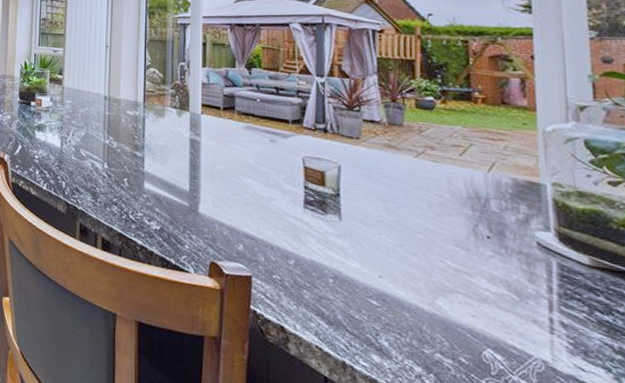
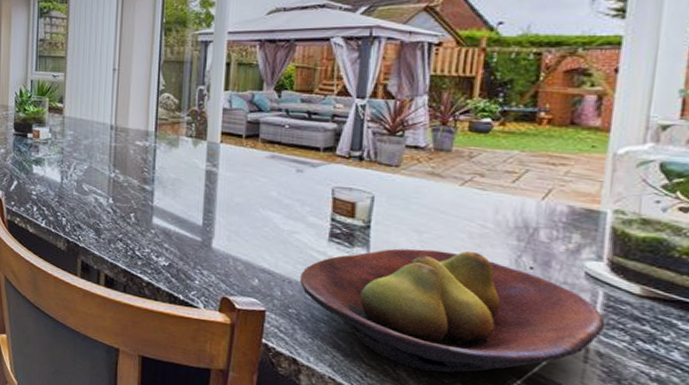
fruit bowl: none [280,216,564,343] -> present [299,248,606,373]

